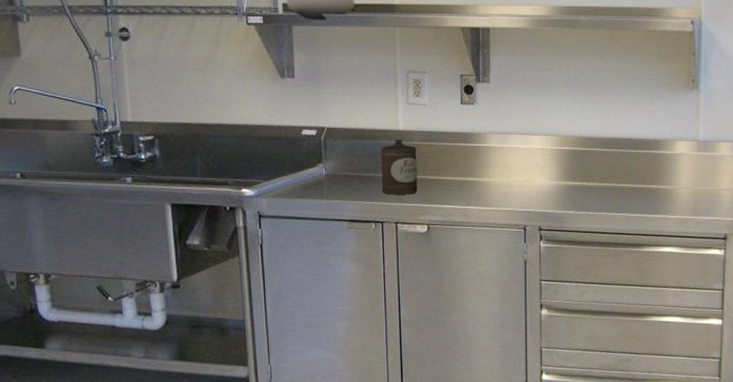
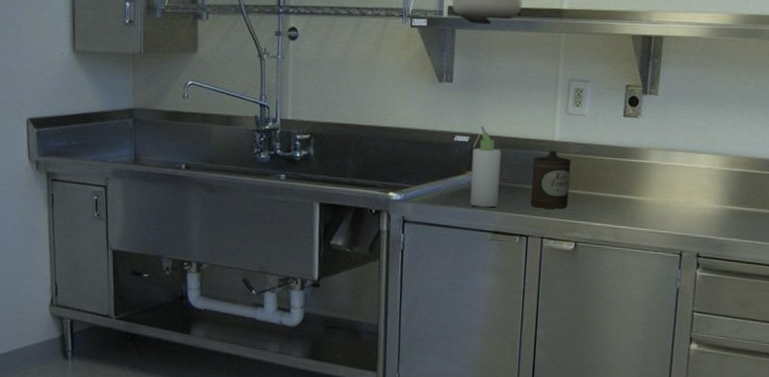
bottle: none [321,119,351,198] -> present [469,126,502,208]

